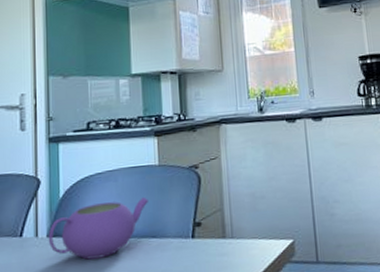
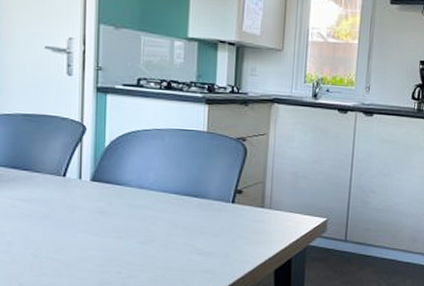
teapot: present [48,197,148,260] -> none [91,158,193,208]

